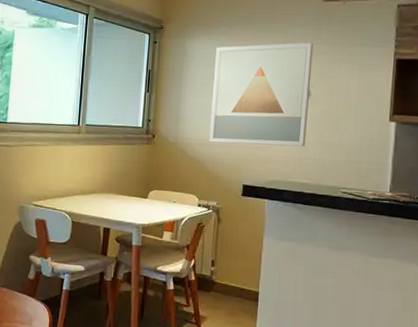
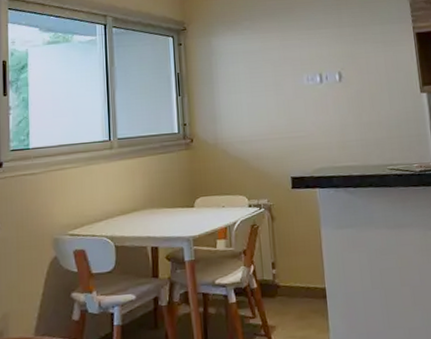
wall art: present [209,42,314,147] -> none [243,26,346,139]

